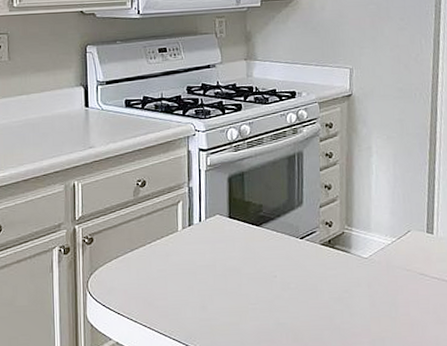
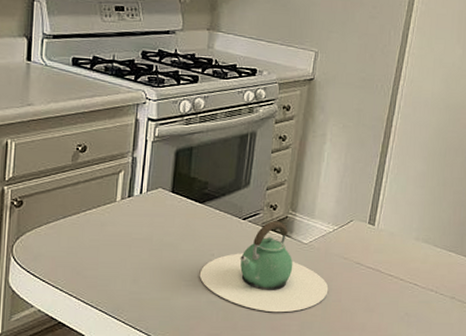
teapot: none [264,237,396,331] -> present [199,221,329,313]

